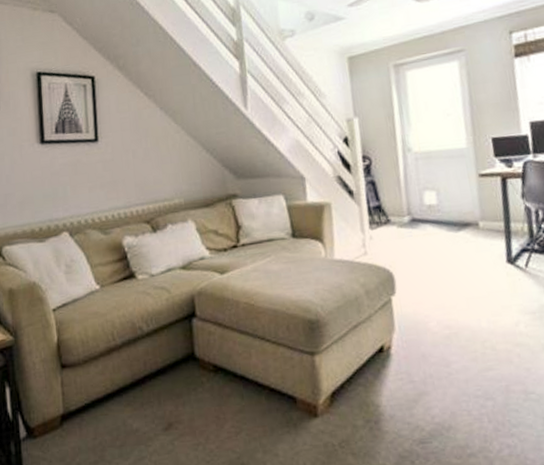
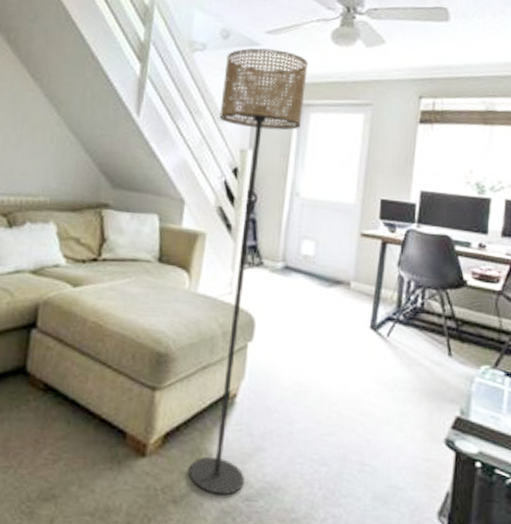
floor lamp: none [315,19,415,442] -> present [189,48,308,496]

